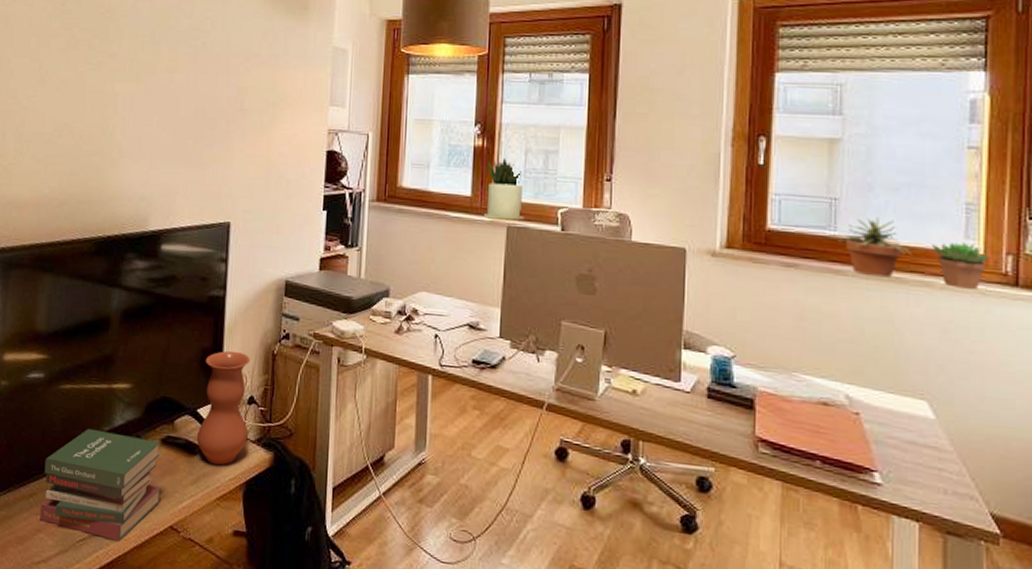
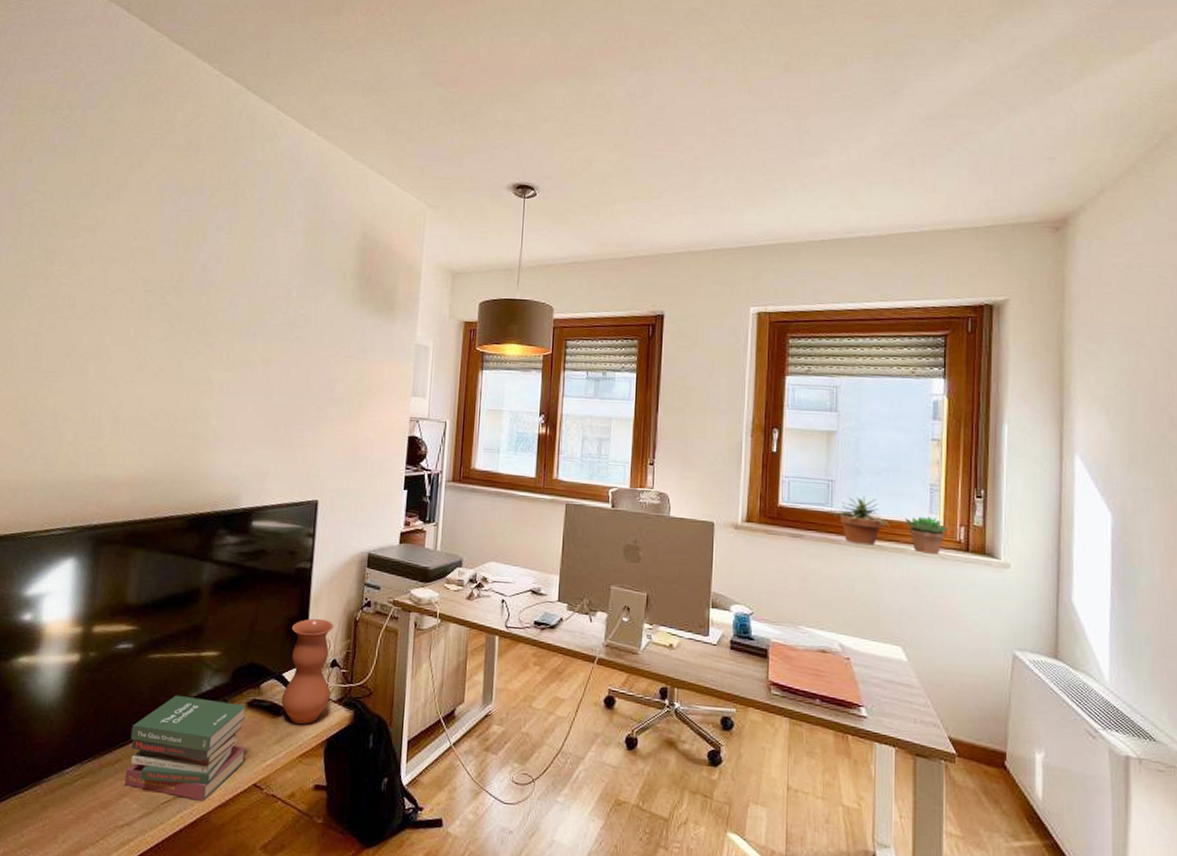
planter: present [483,158,524,221] -> none [545,444,581,499]

